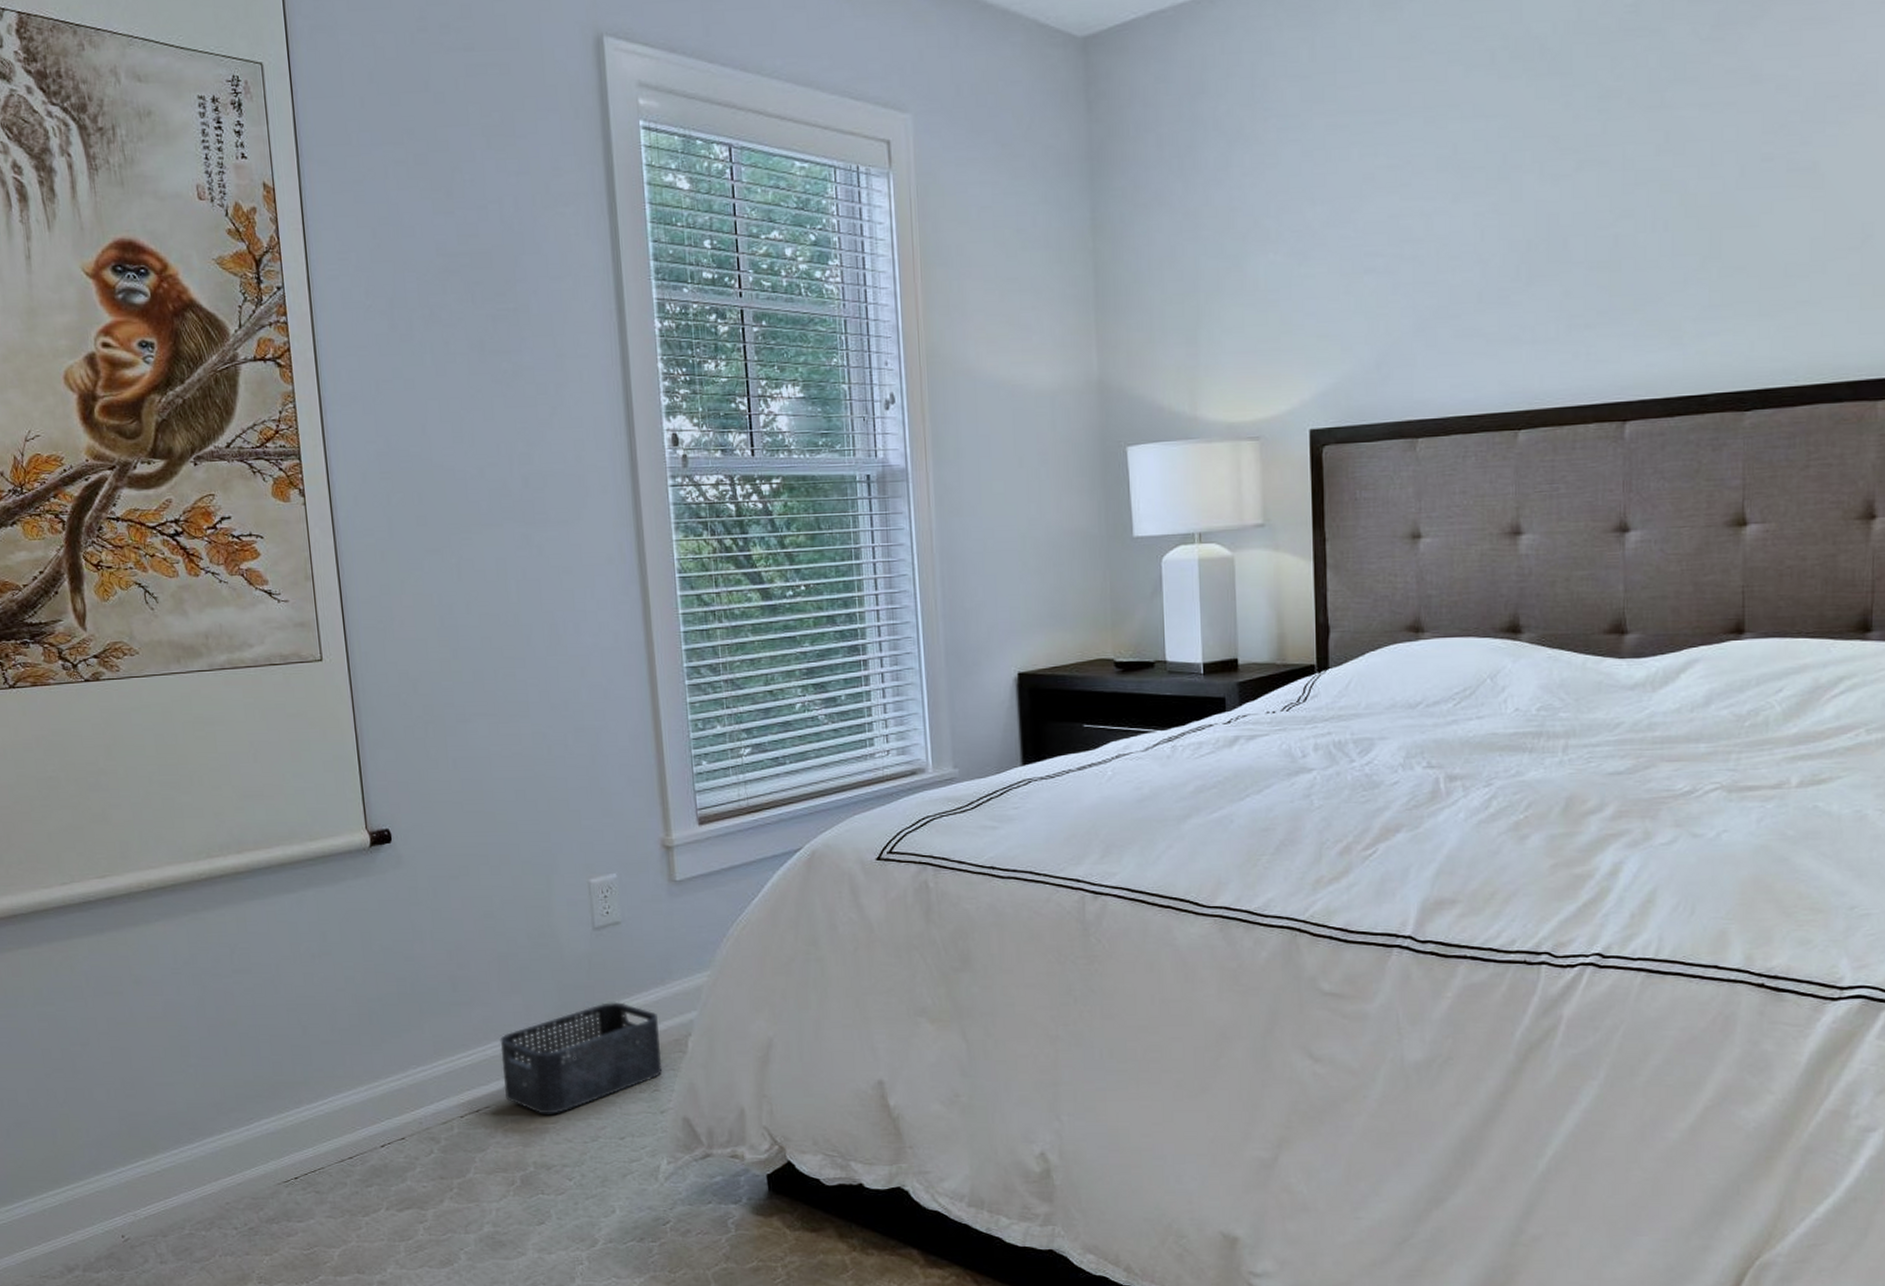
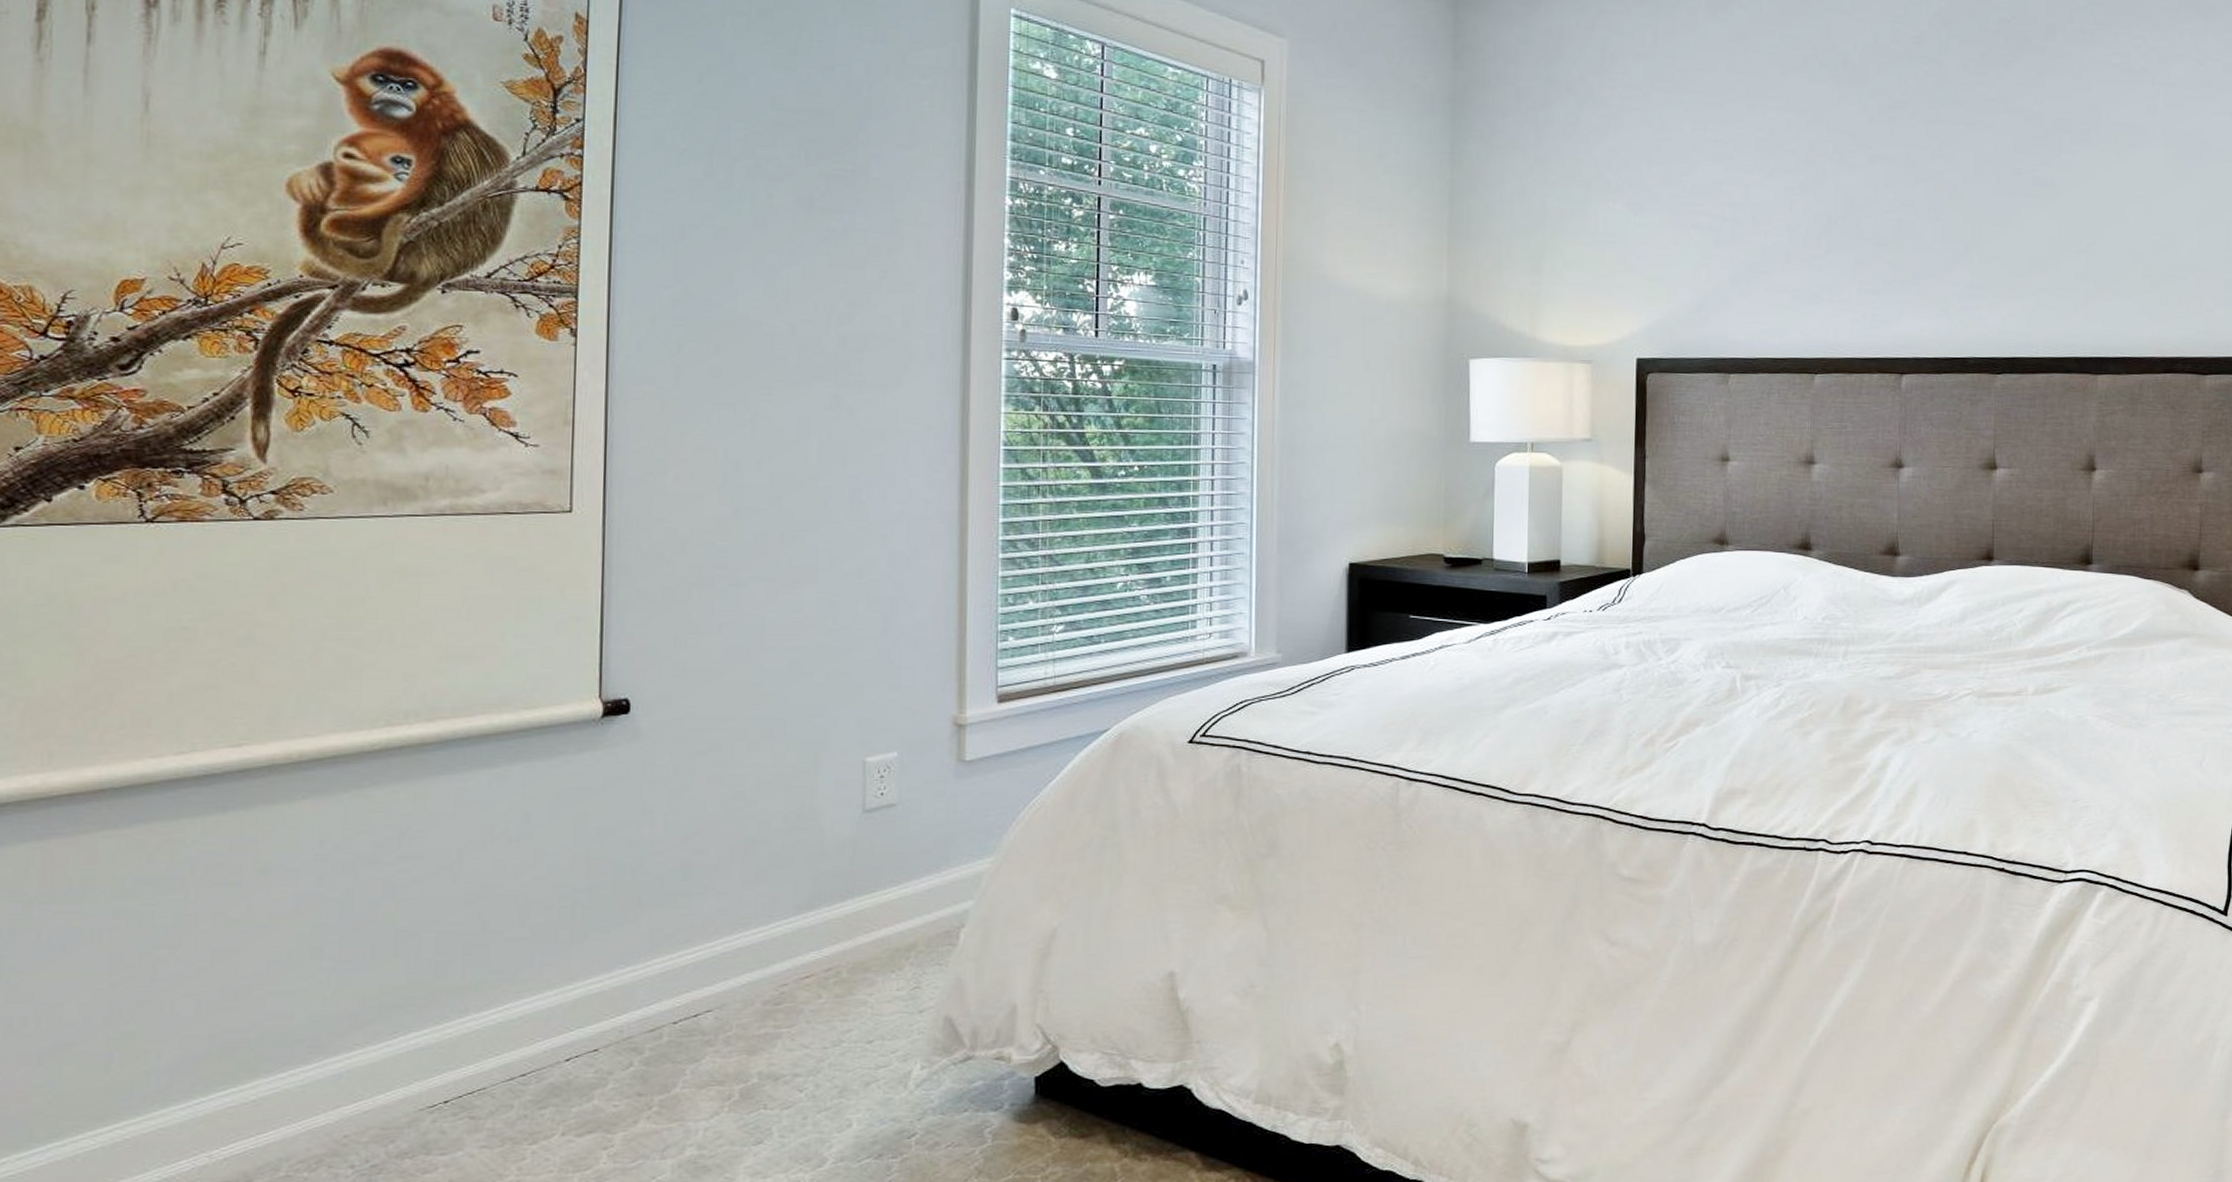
storage bin: present [500,1001,663,1114] -> none [732,890,928,1018]

